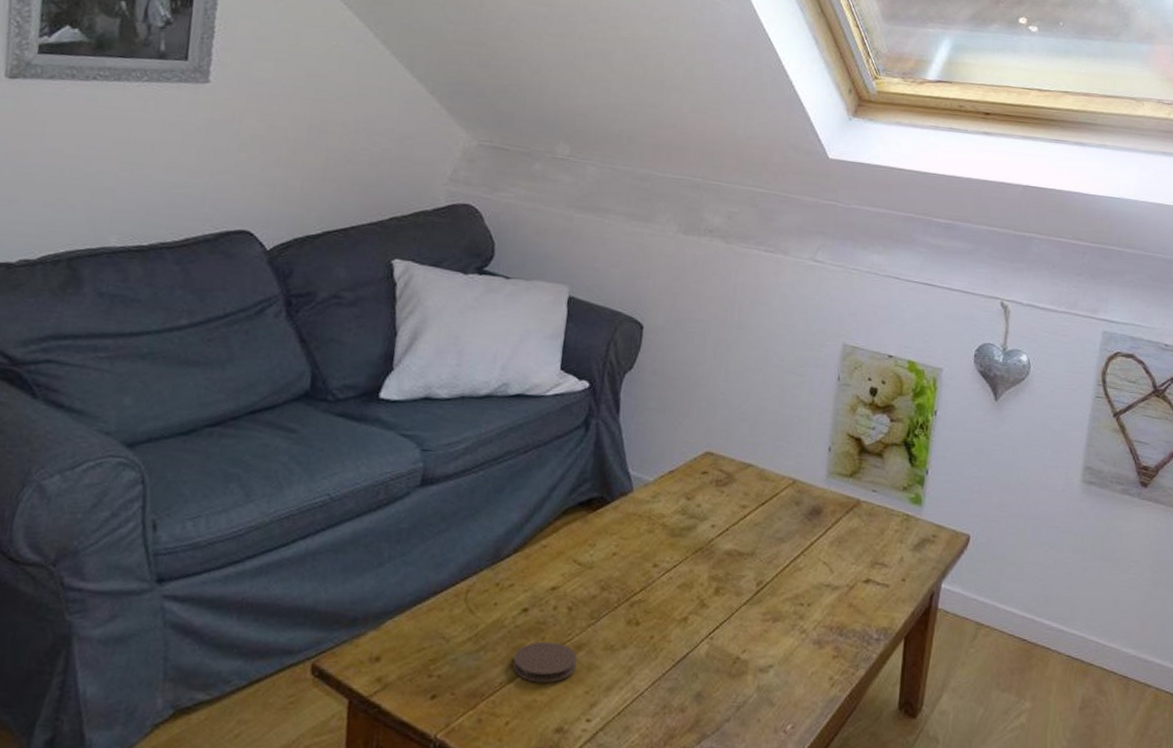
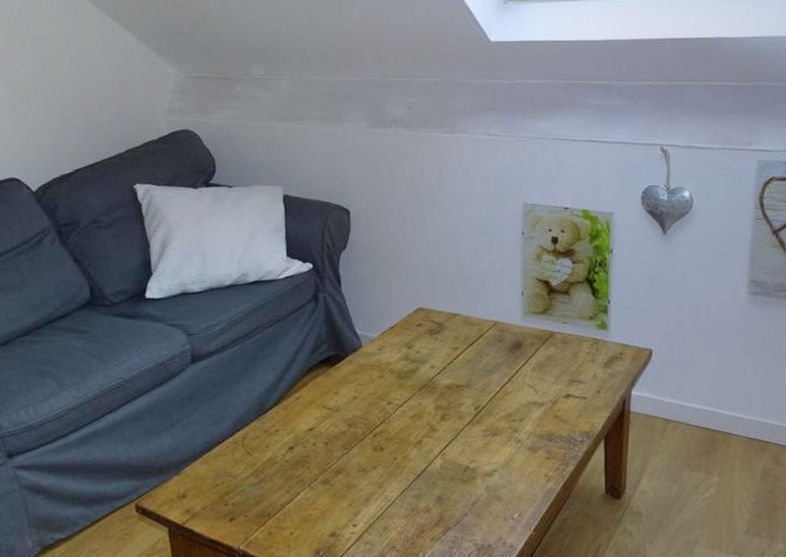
coaster: present [512,641,577,683] -> none [288,470,339,502]

